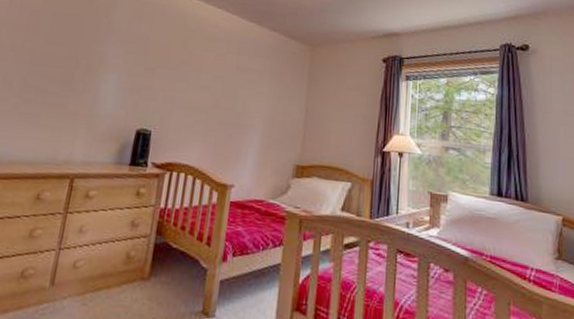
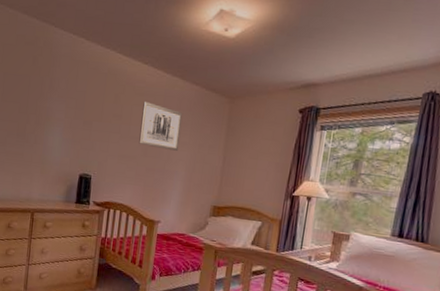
wall art: none [209,47,260,102] -> present [139,102,183,151]

